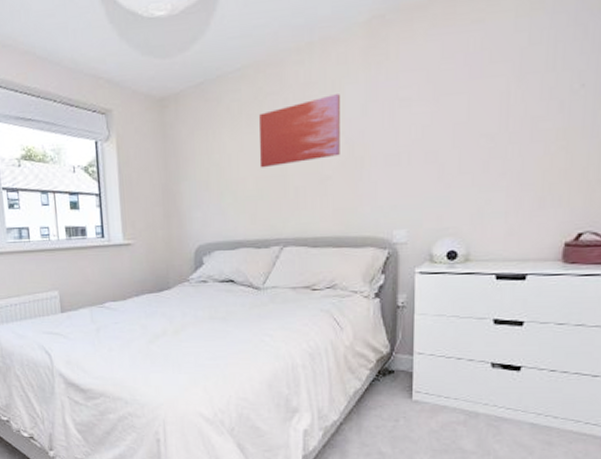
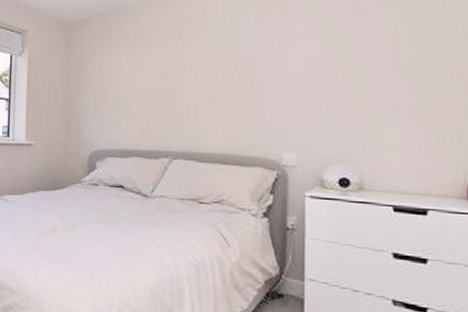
wall art: present [259,94,340,168] -> none [153,27,230,87]

